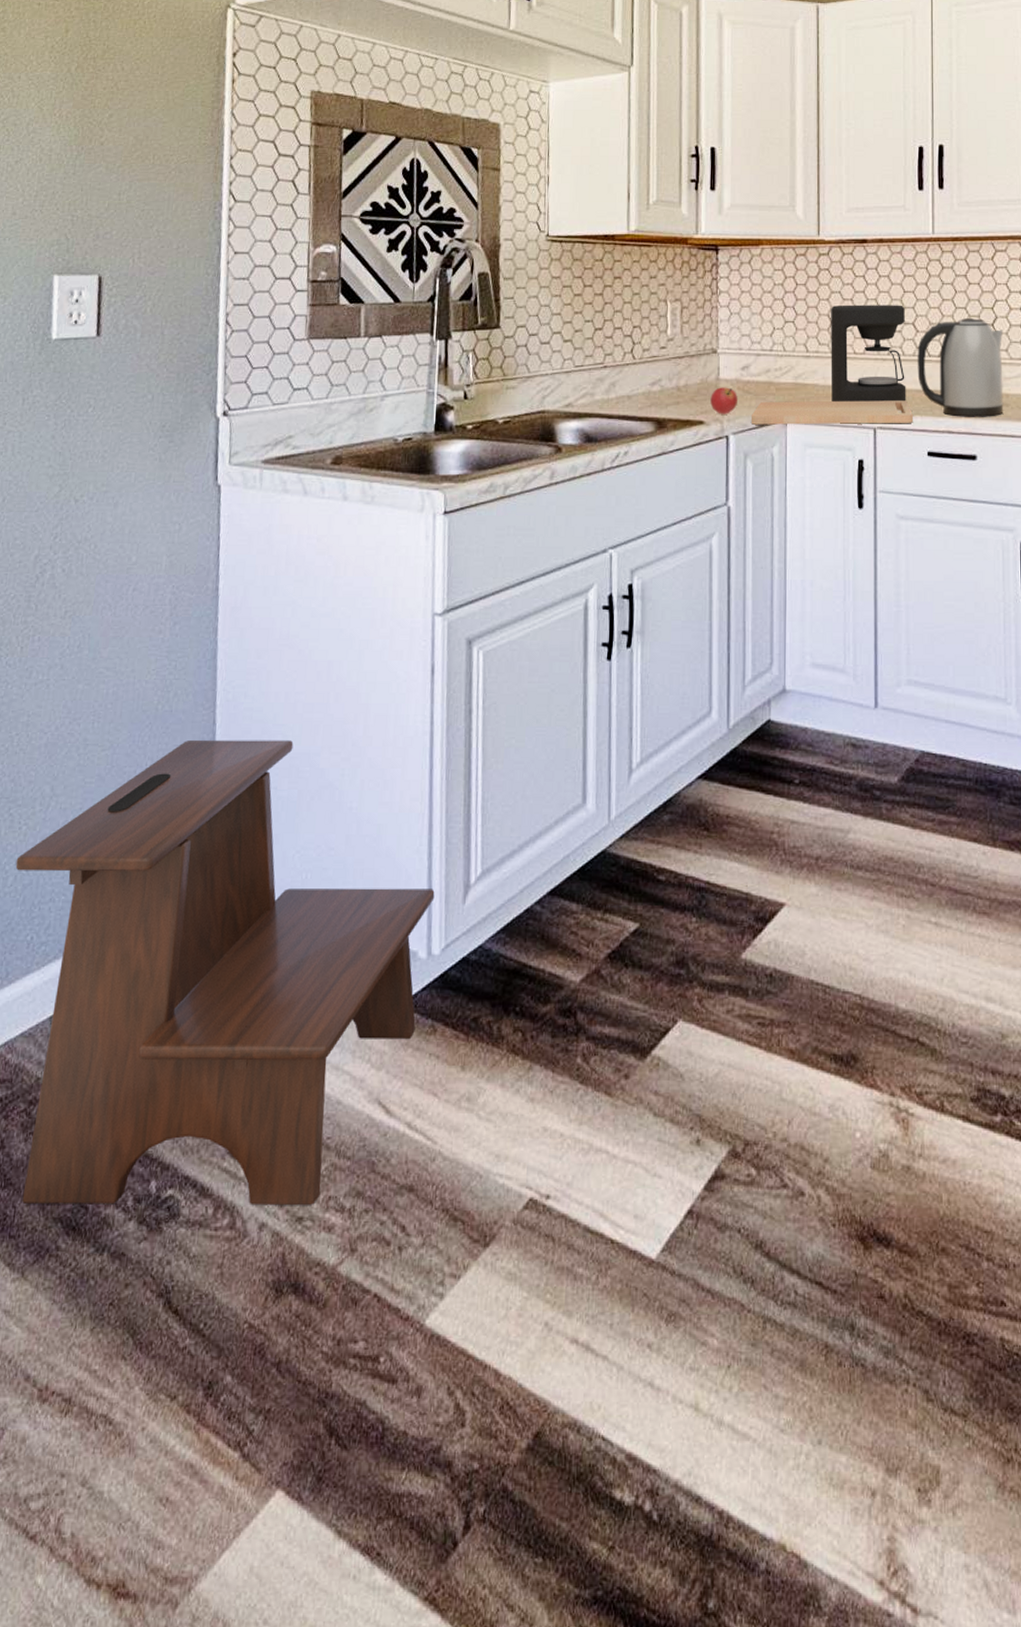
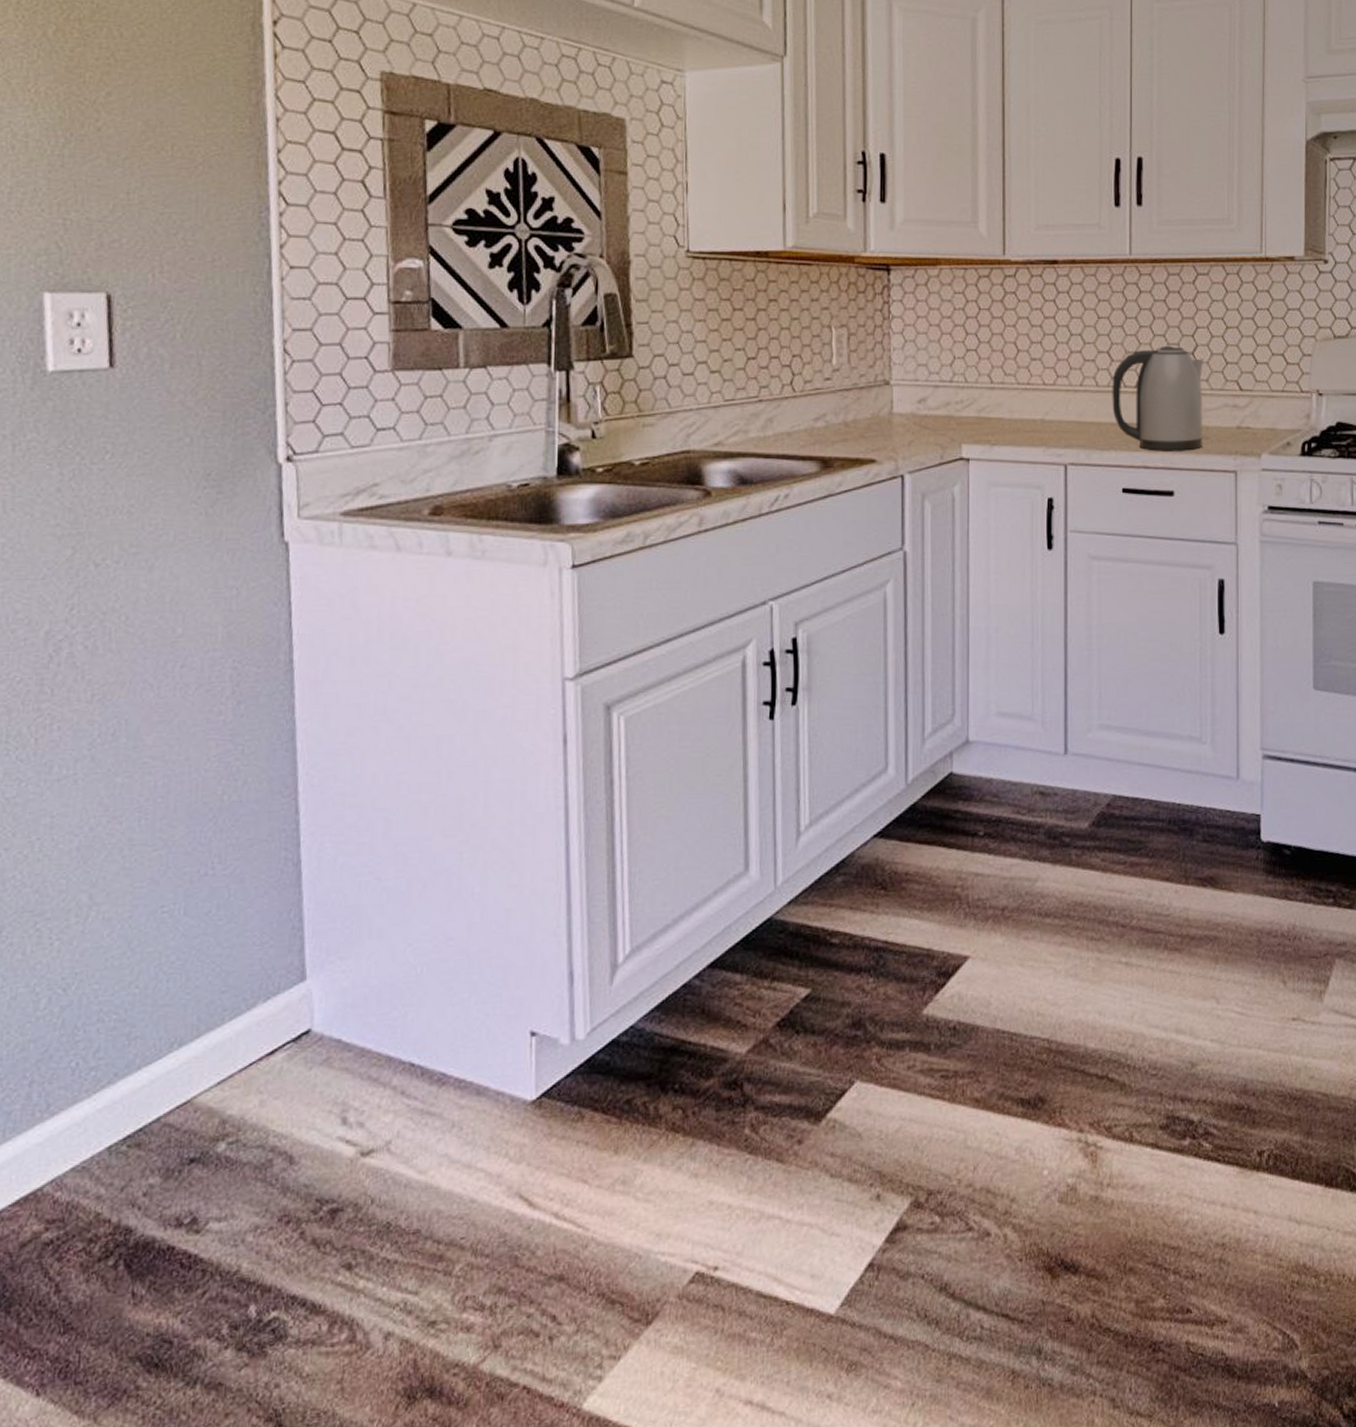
step stool: present [15,739,435,1206] -> none [49,825,577,1347]
fruit: present [710,387,739,414] -> none [883,422,915,452]
cutting board: present [750,400,913,425] -> none [928,435,1107,463]
coffee maker: present [830,304,906,403] -> none [1017,331,1100,438]

